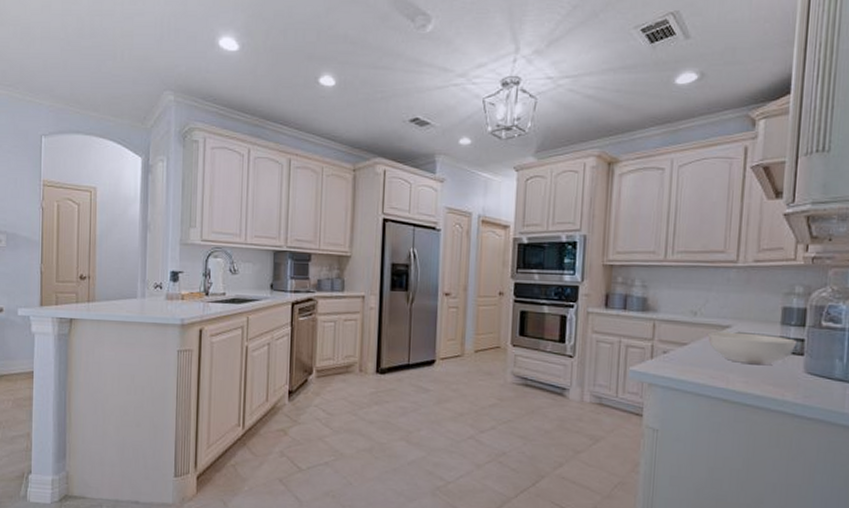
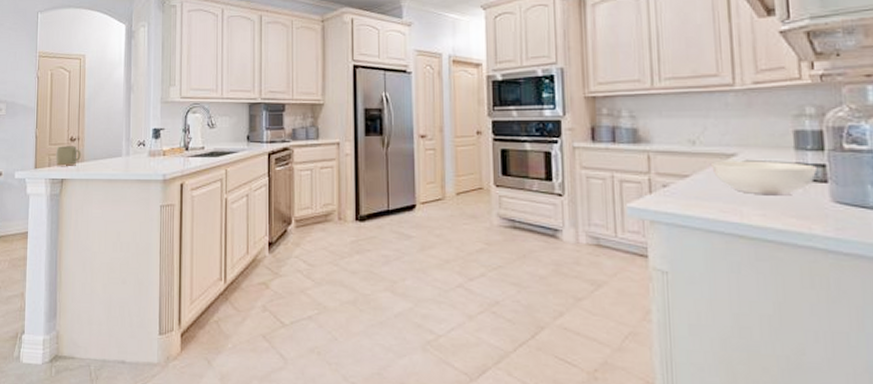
mug: none [64,284,92,306] -> present [56,146,81,166]

